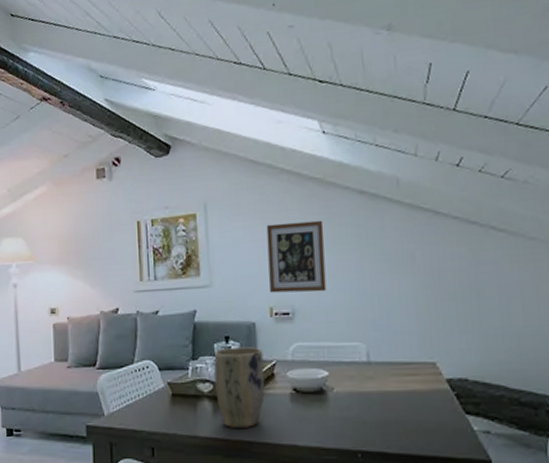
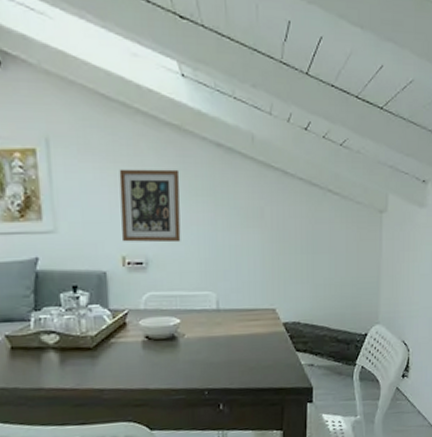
plant pot: present [214,347,265,429] -> none [60,296,117,378]

